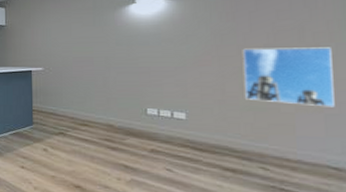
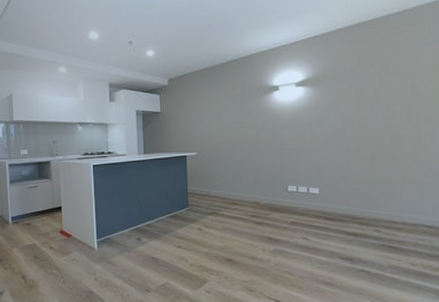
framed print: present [244,47,335,108] -> none [365,127,430,178]

